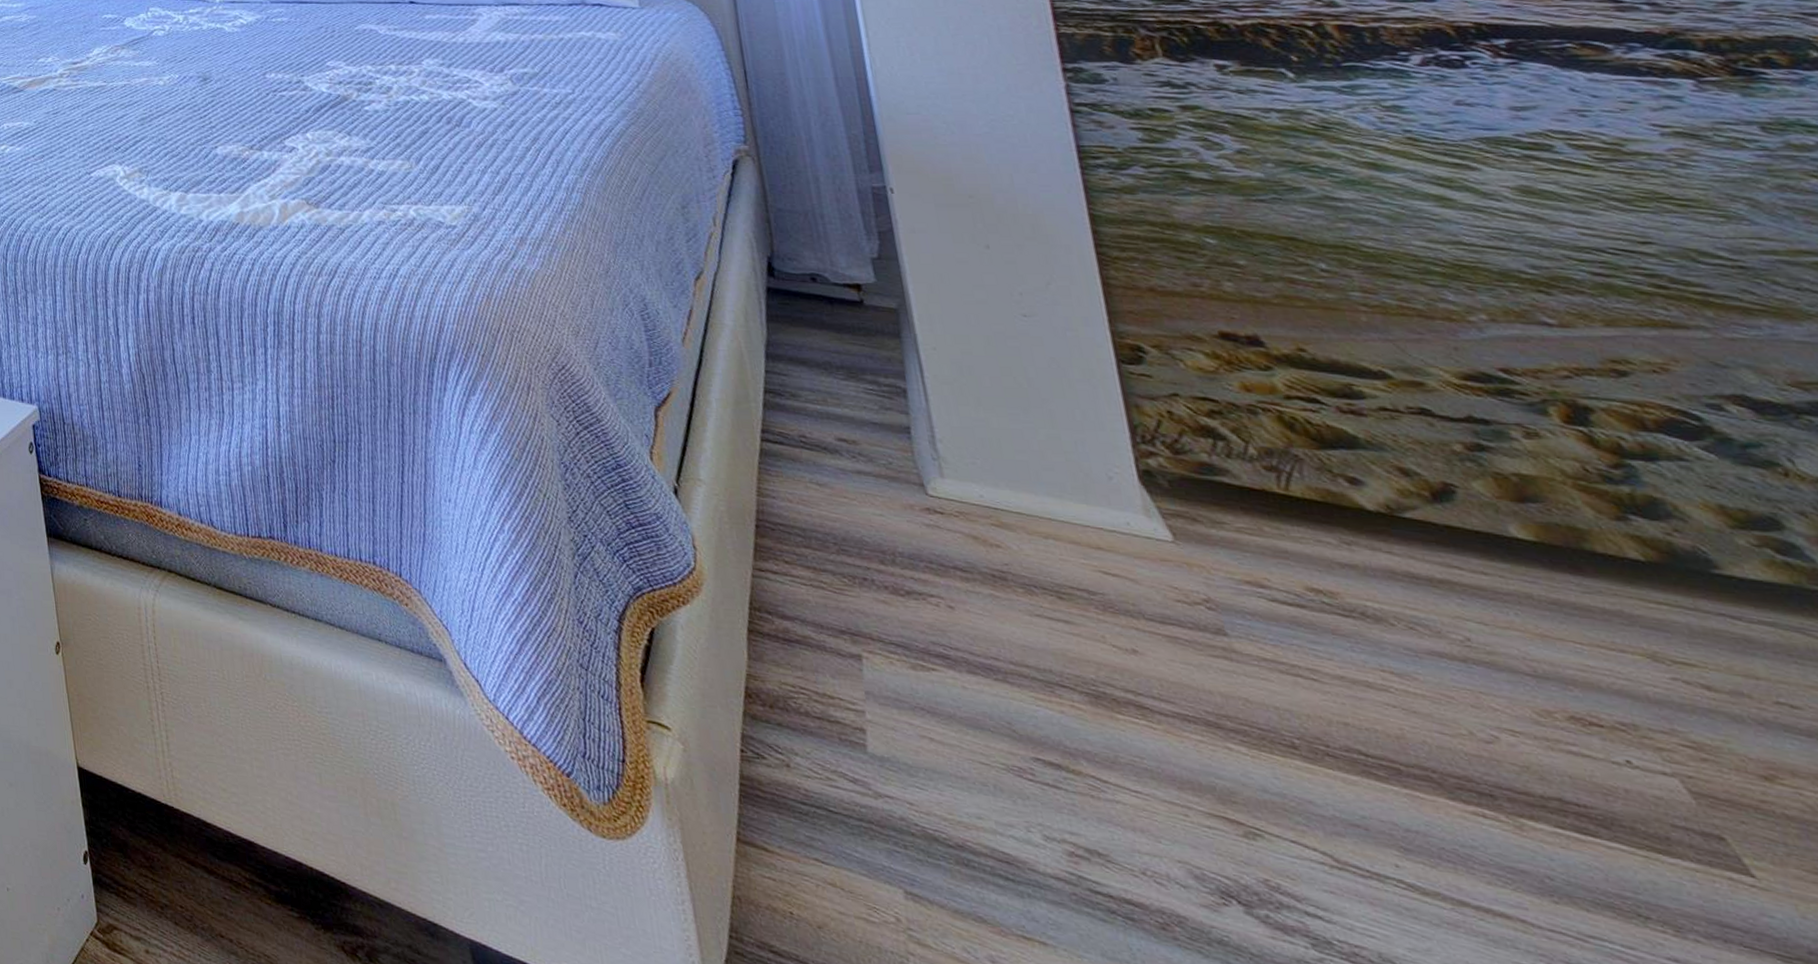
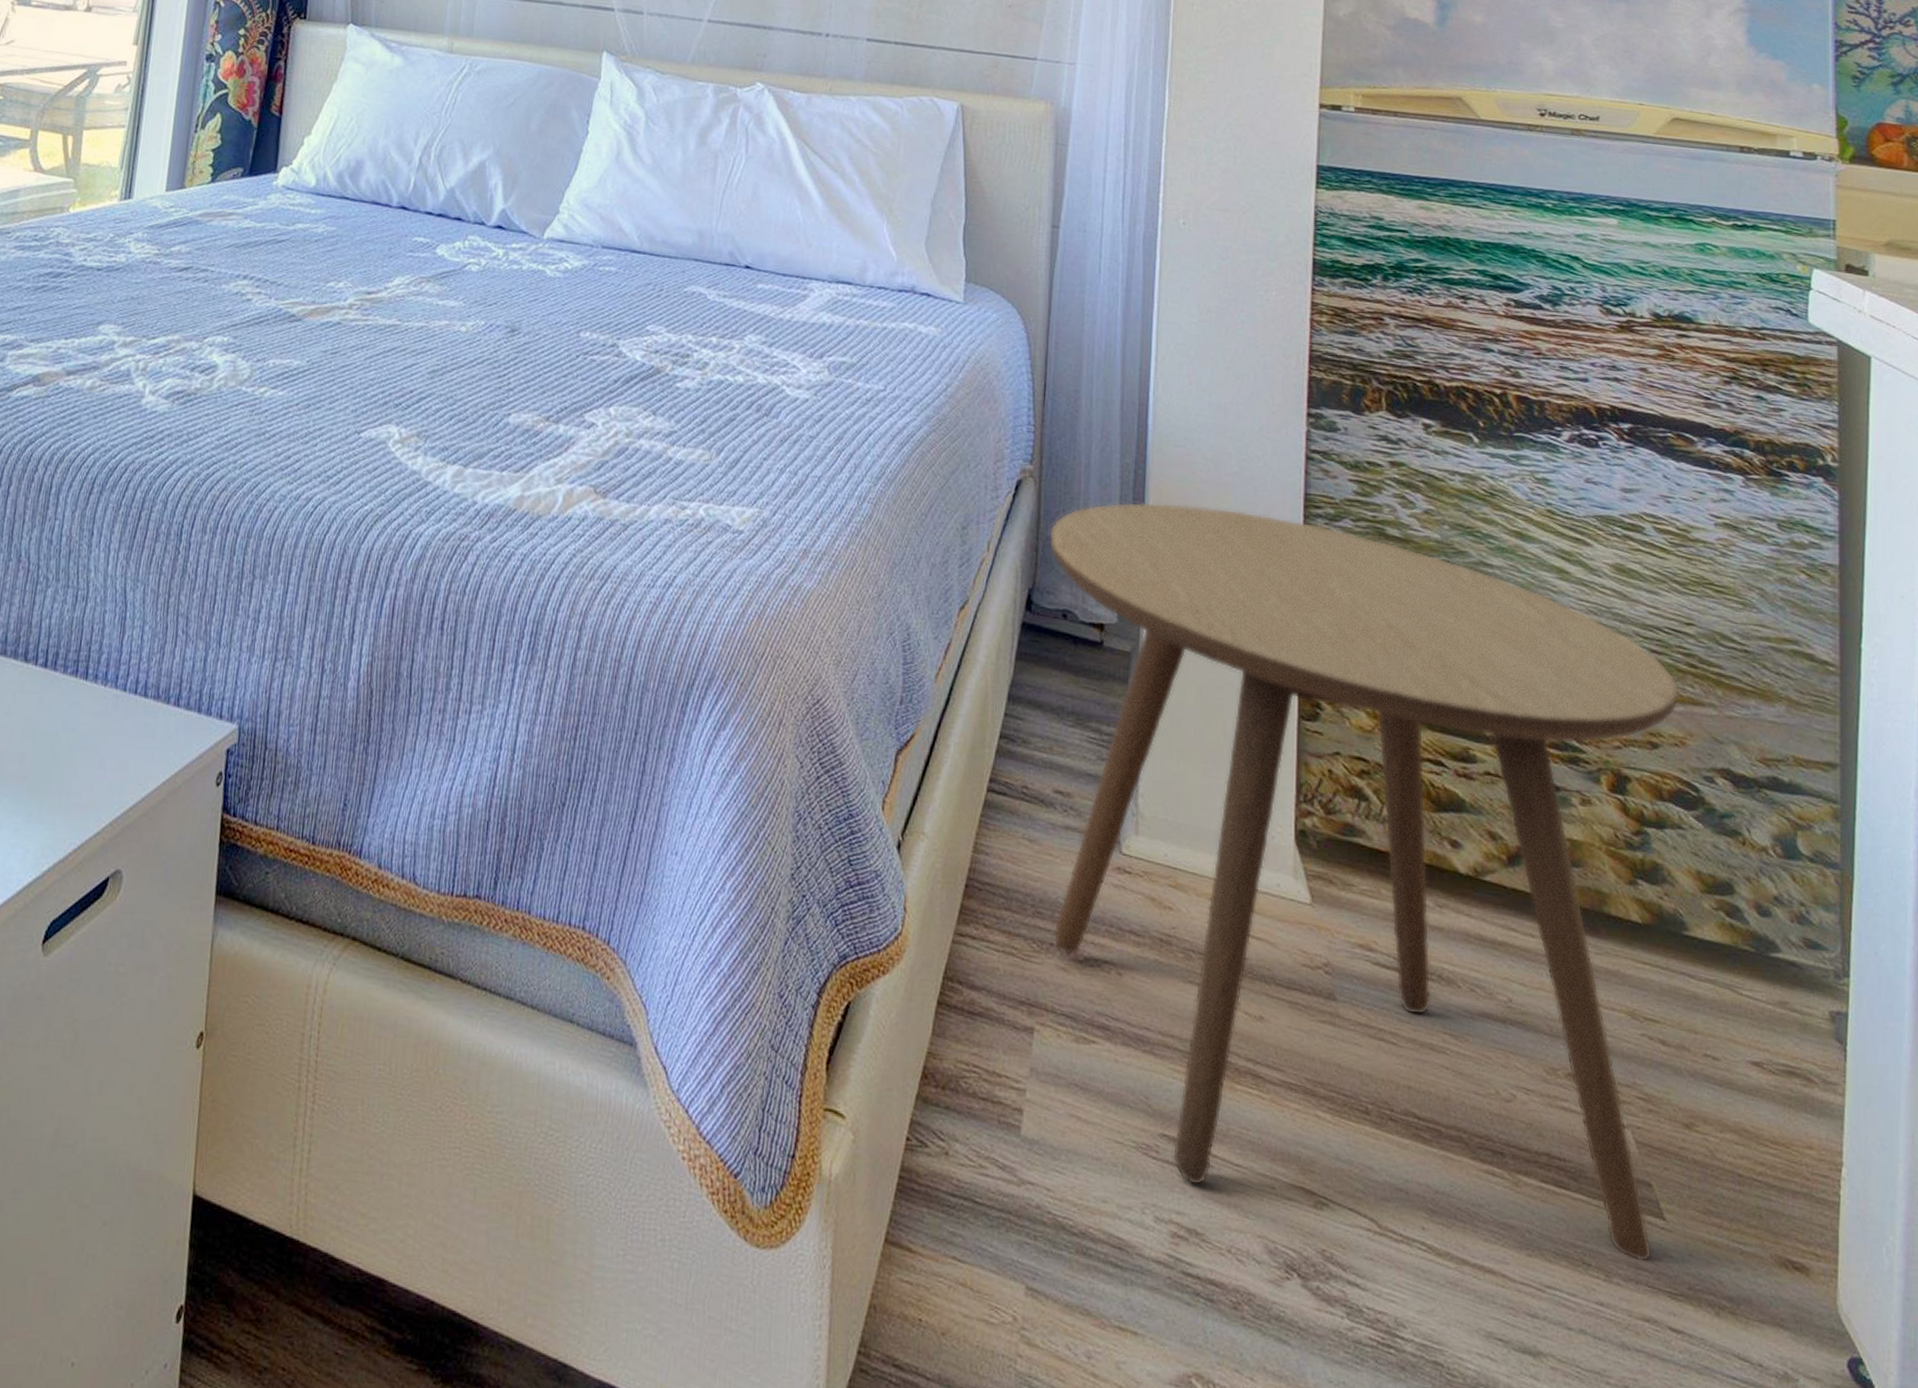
side table: none [778,167,1743,921] -> present [1048,501,1680,1263]

